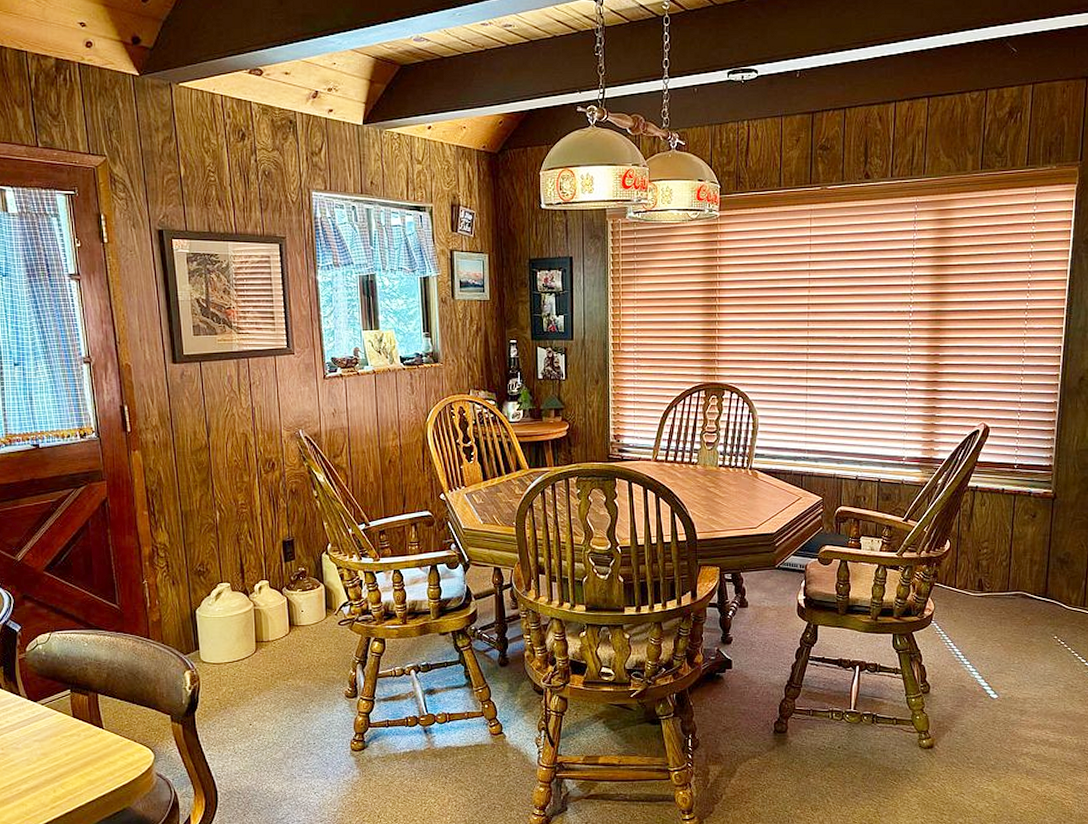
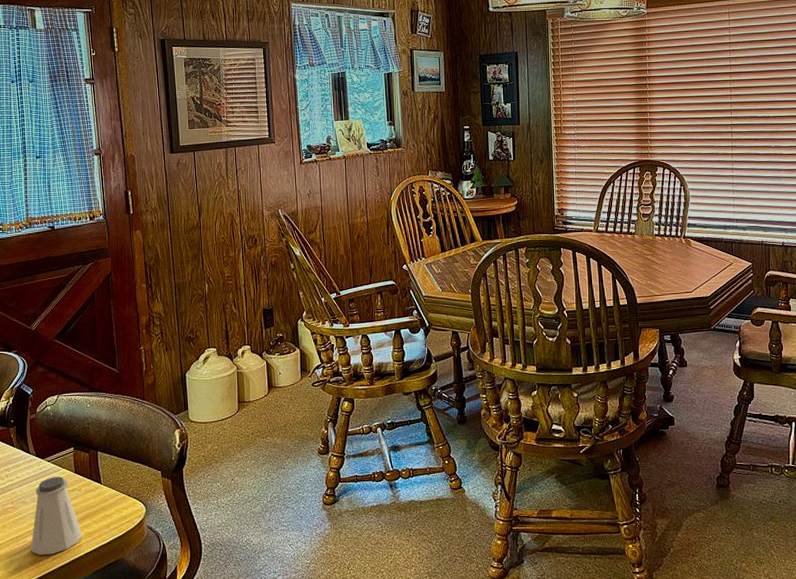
saltshaker: none [26,721,84,804] -> present [31,477,83,555]

